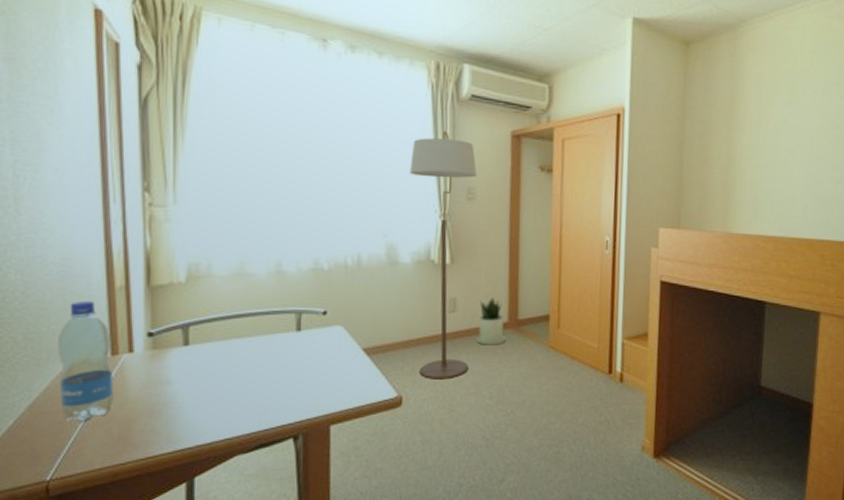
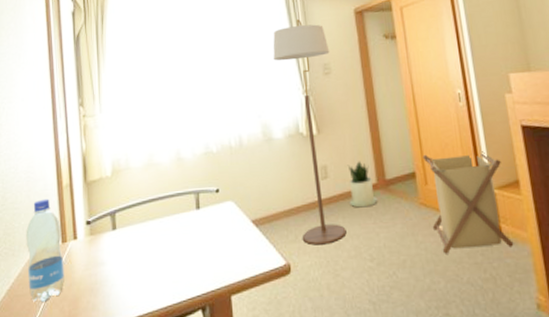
laundry basket: none [557,298,635,397] -> present [422,151,514,254]

